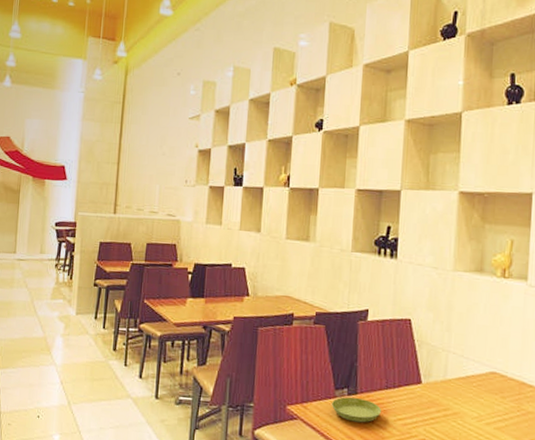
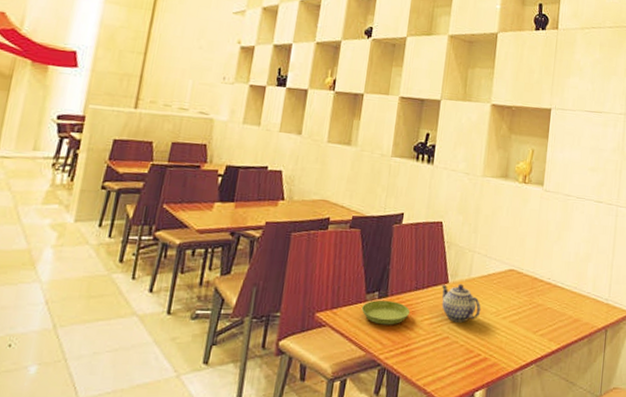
teapot: none [414,384,461,426] -> present [441,283,481,323]

